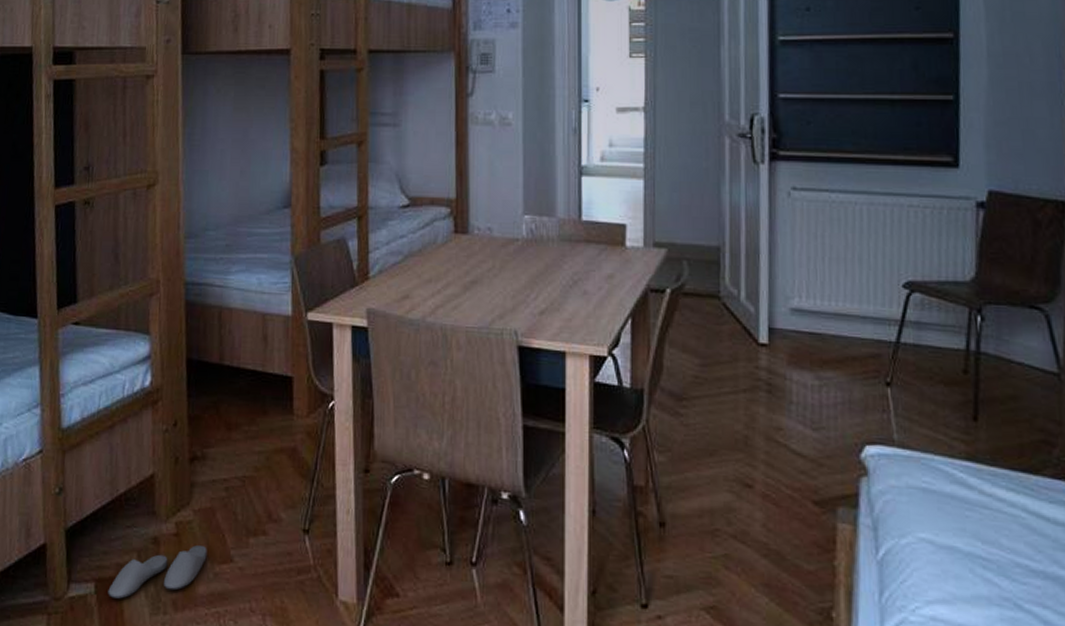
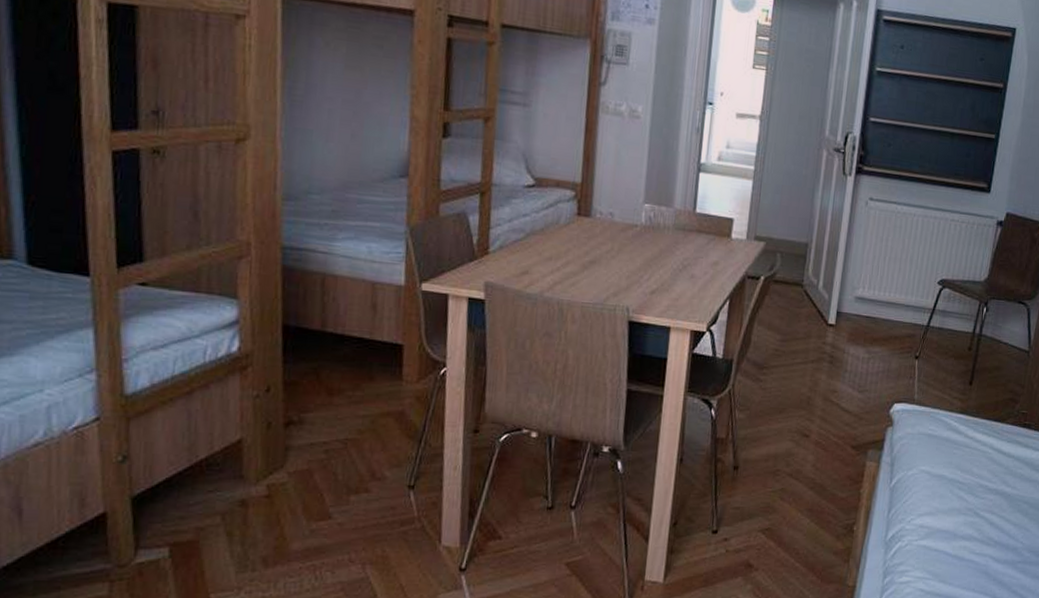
slippers: present [108,544,207,599] -> none [185,504,303,561]

